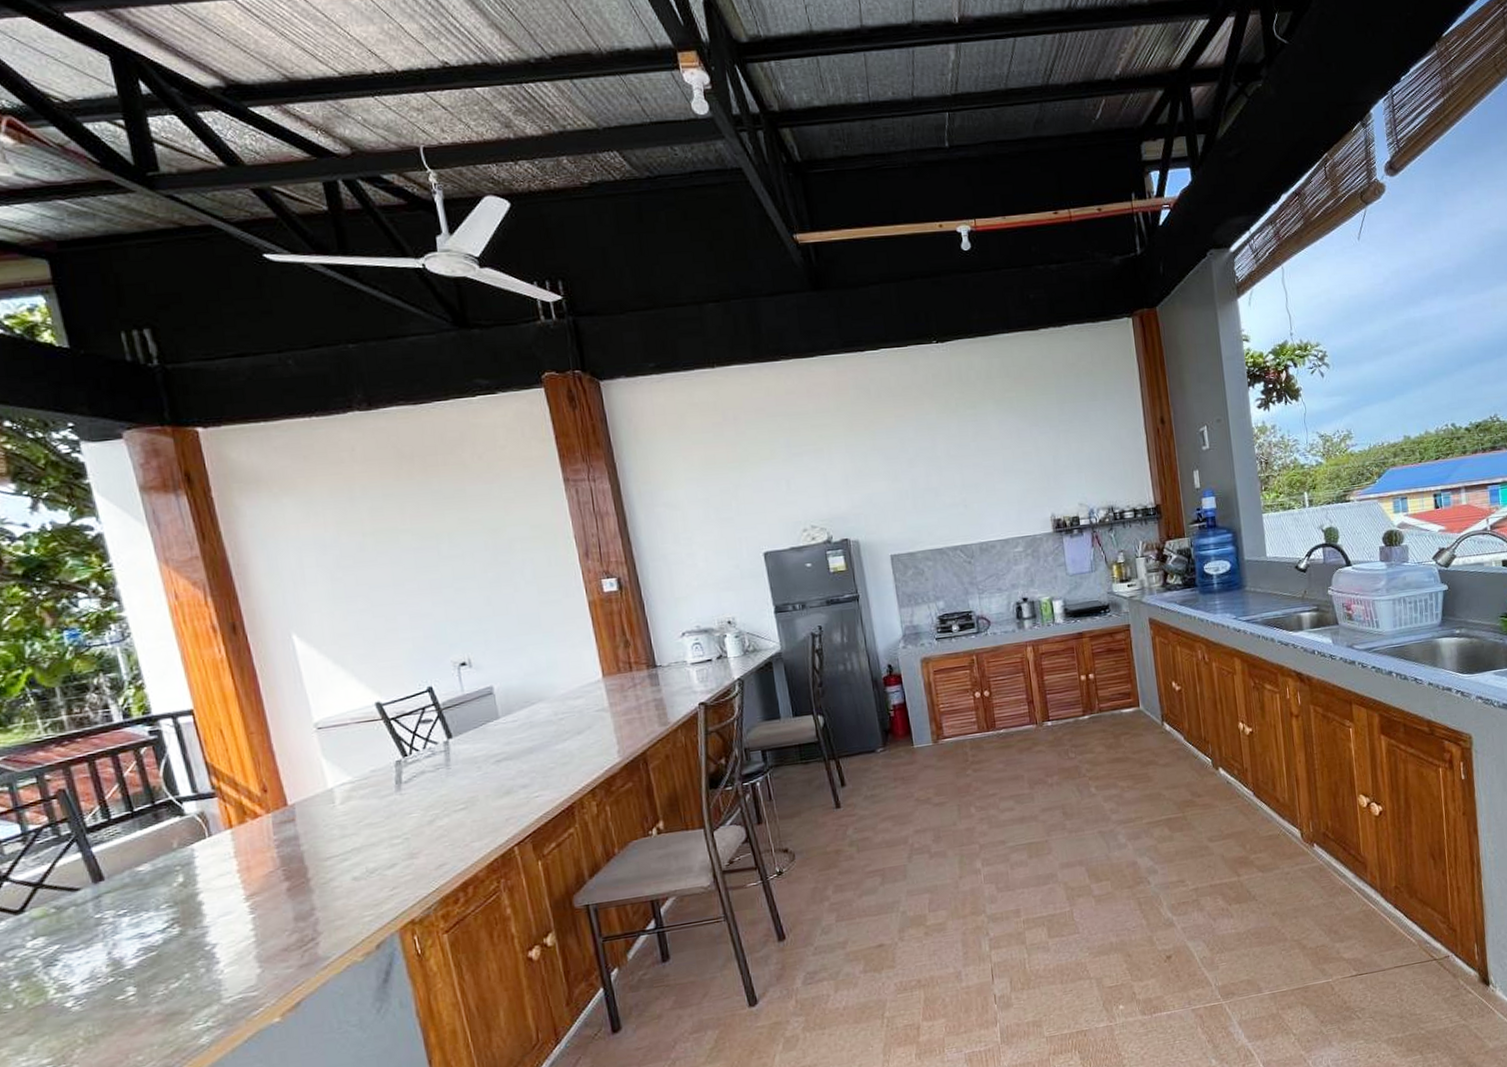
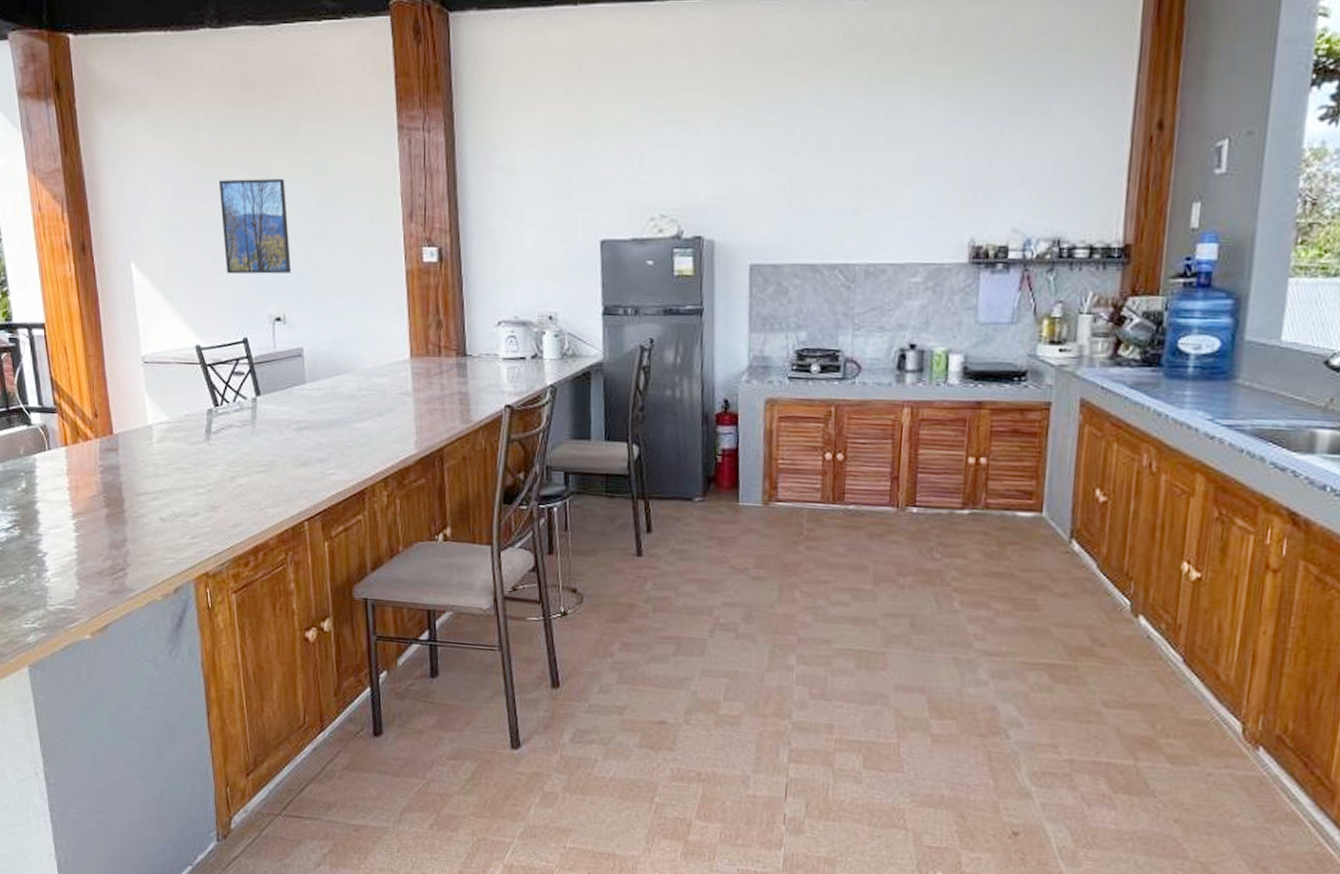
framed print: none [384,536,471,631] -> present [218,178,291,274]

